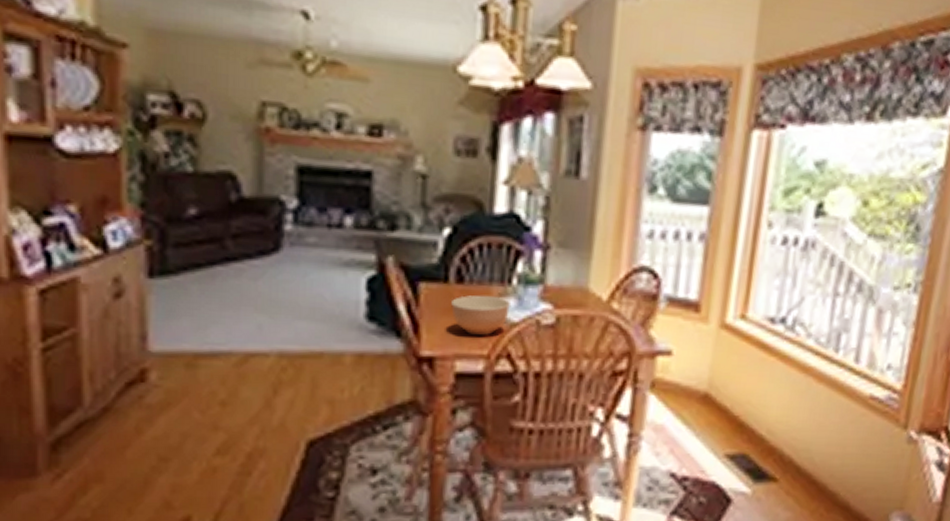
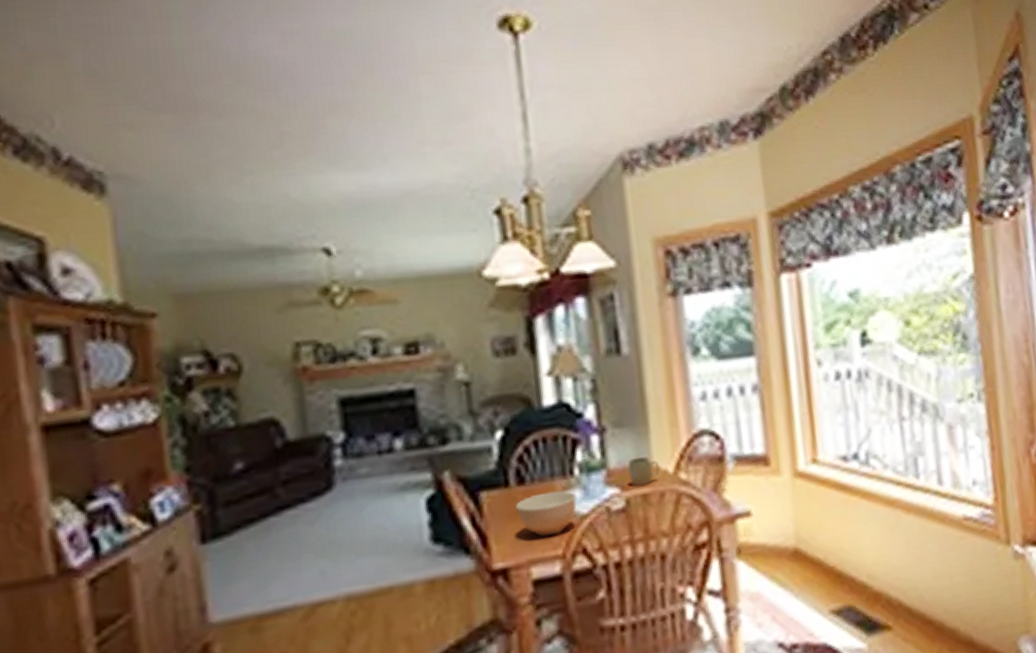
mug: none [563,280,595,308] -> present [627,457,660,487]

